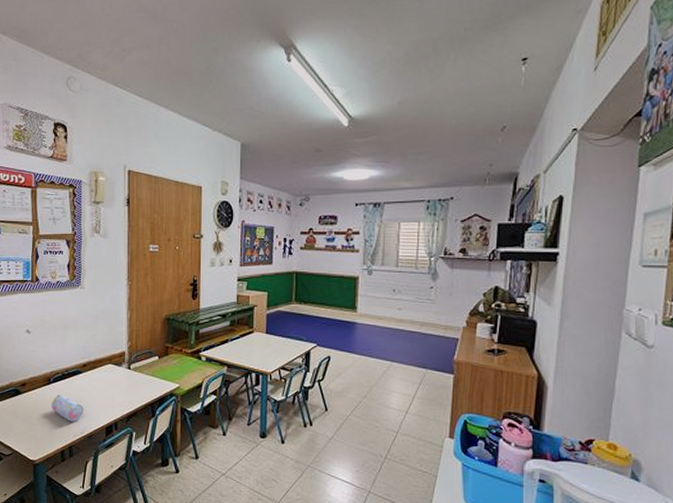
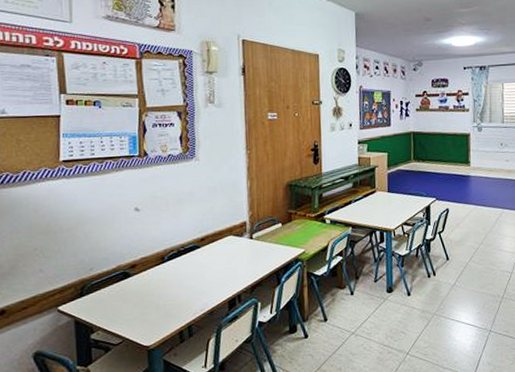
pencil case: present [51,394,84,422] -> none [166,271,204,300]

